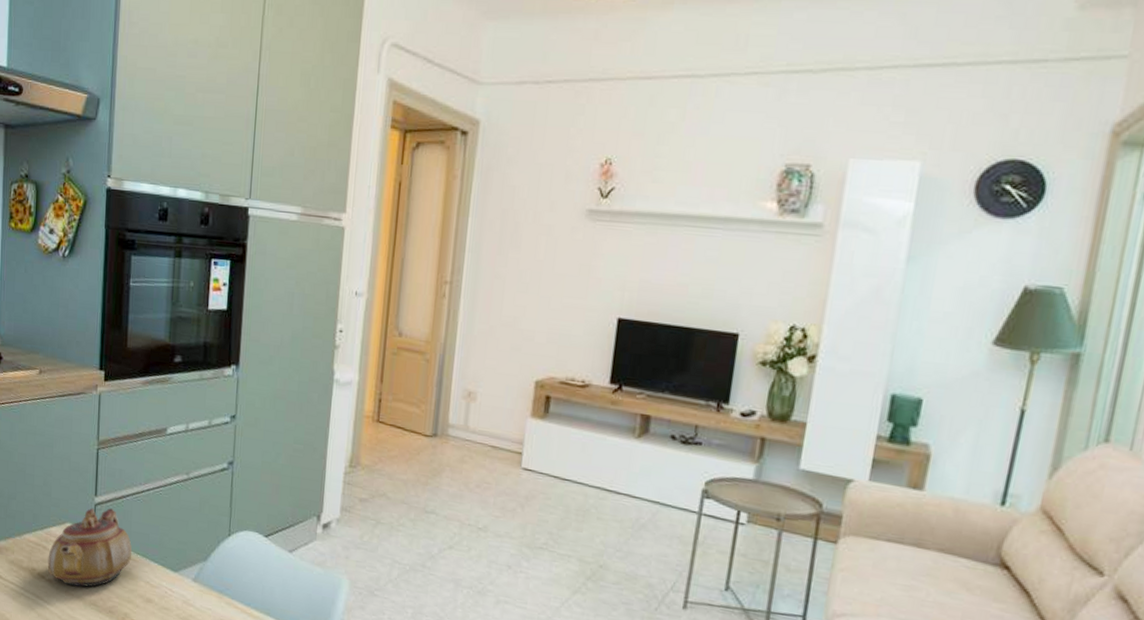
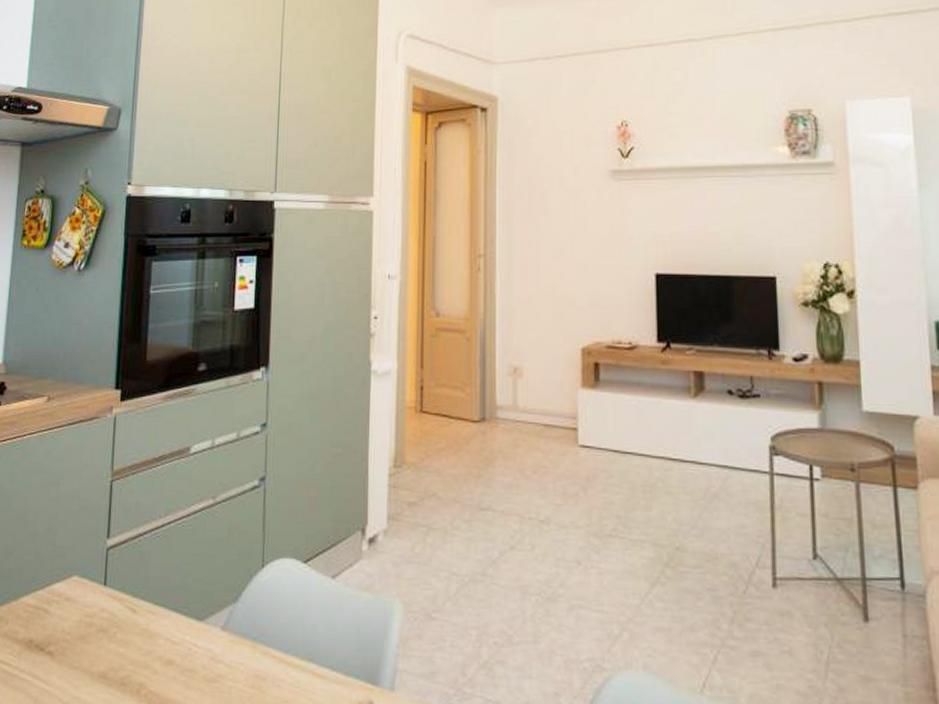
teapot: present [47,507,132,587] -> none [48,551,150,656]

